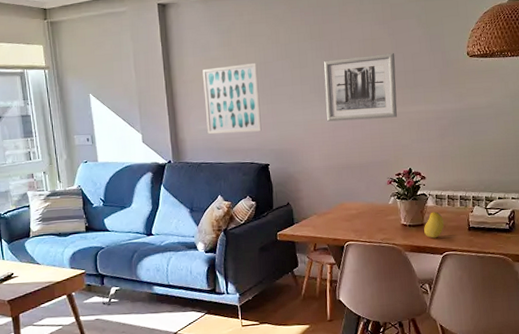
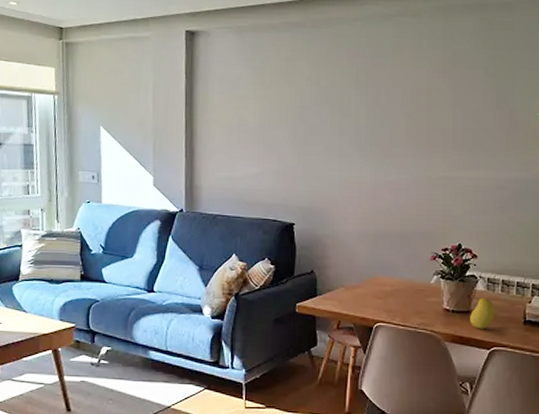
wall art: present [203,62,262,134] -> none [227,105,292,185]
wall art: present [324,53,397,122] -> none [367,107,454,183]

